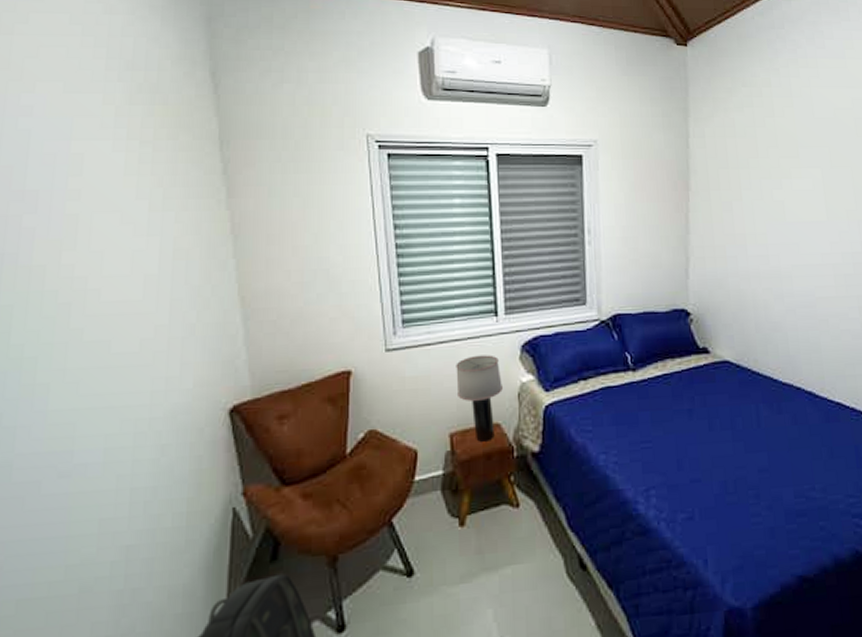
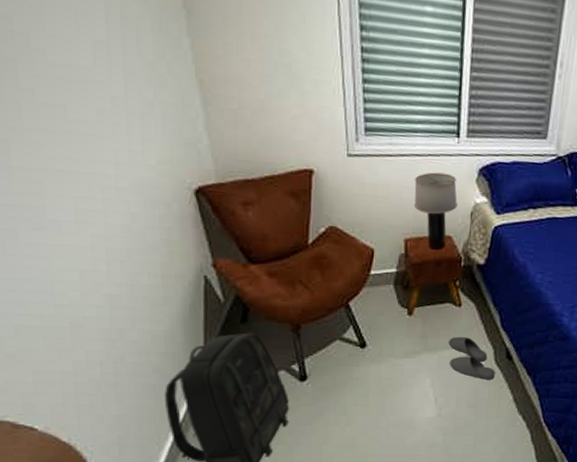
slippers: none [509,545,569,602] -> present [448,336,495,380]

